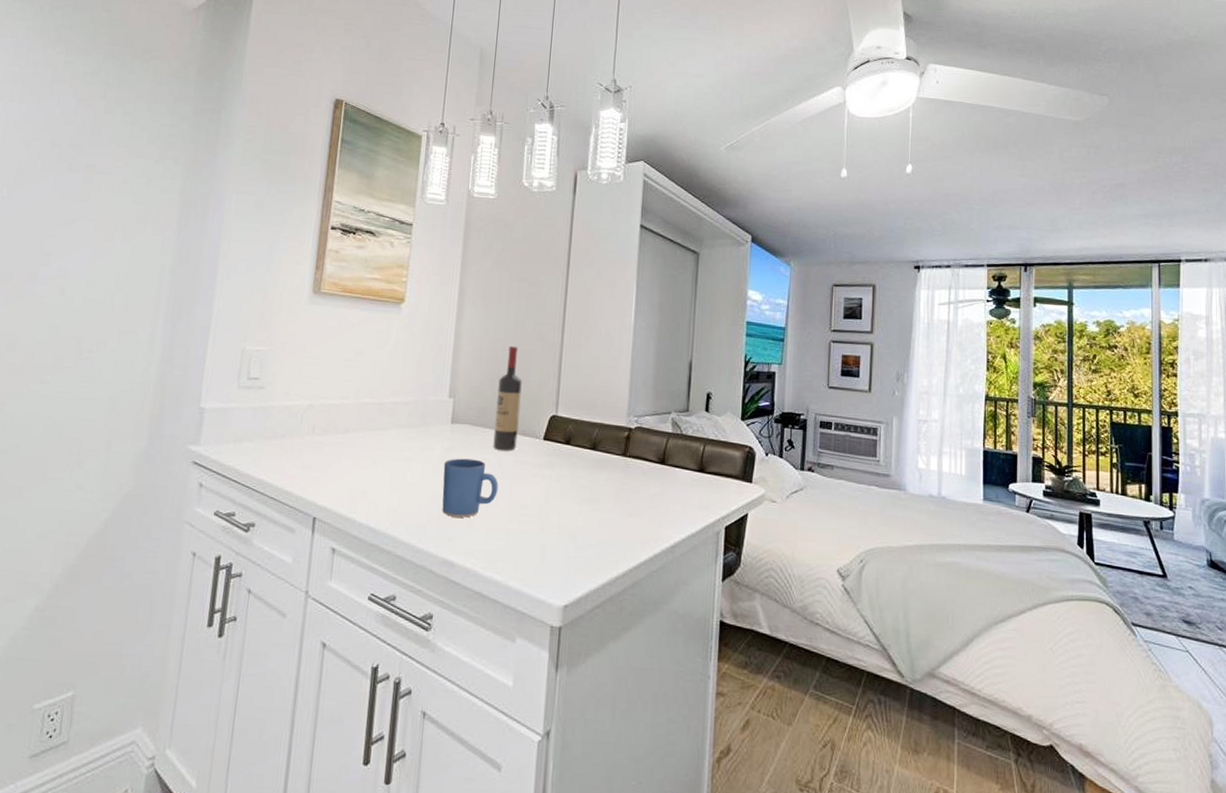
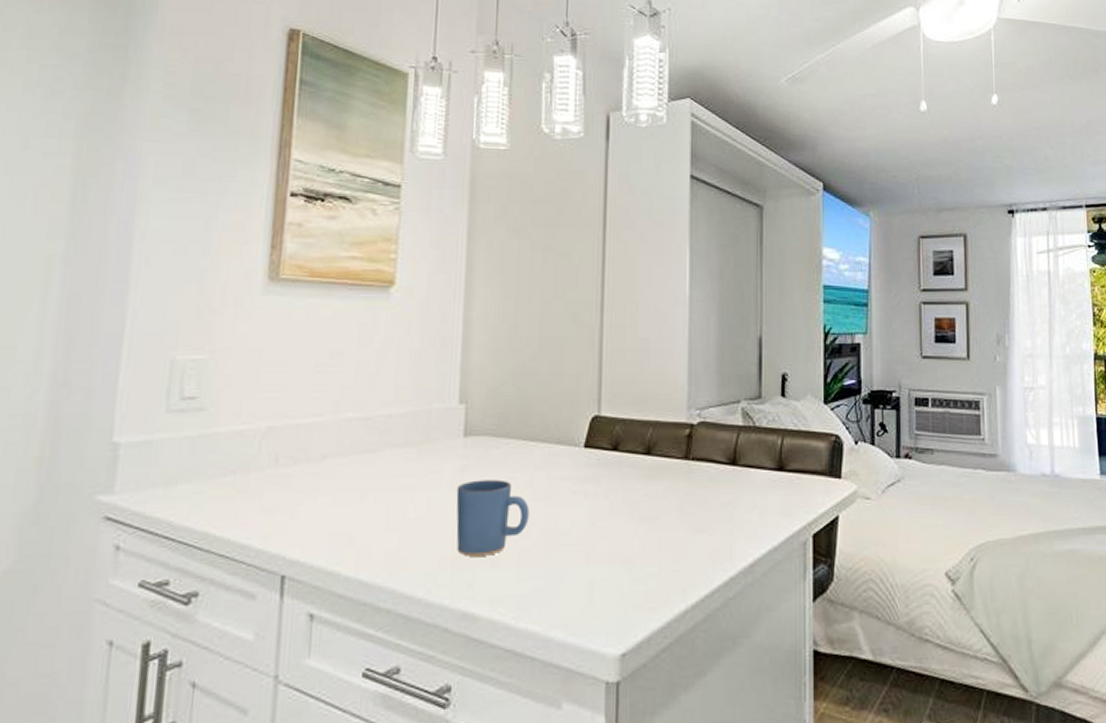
wine bottle: present [493,346,522,452] -> none [520,332,553,466]

